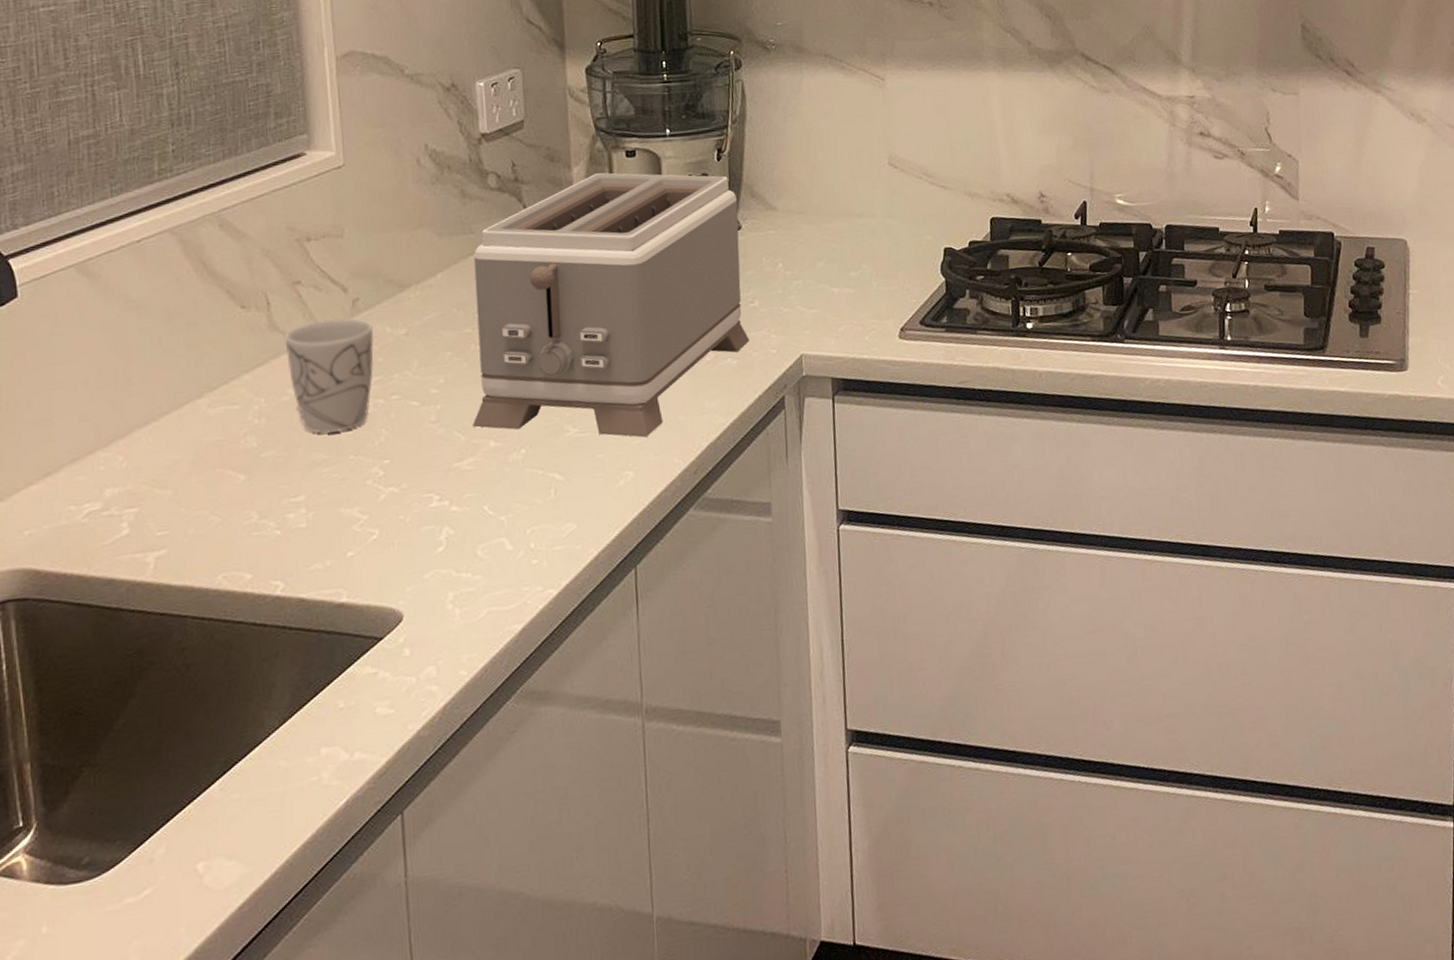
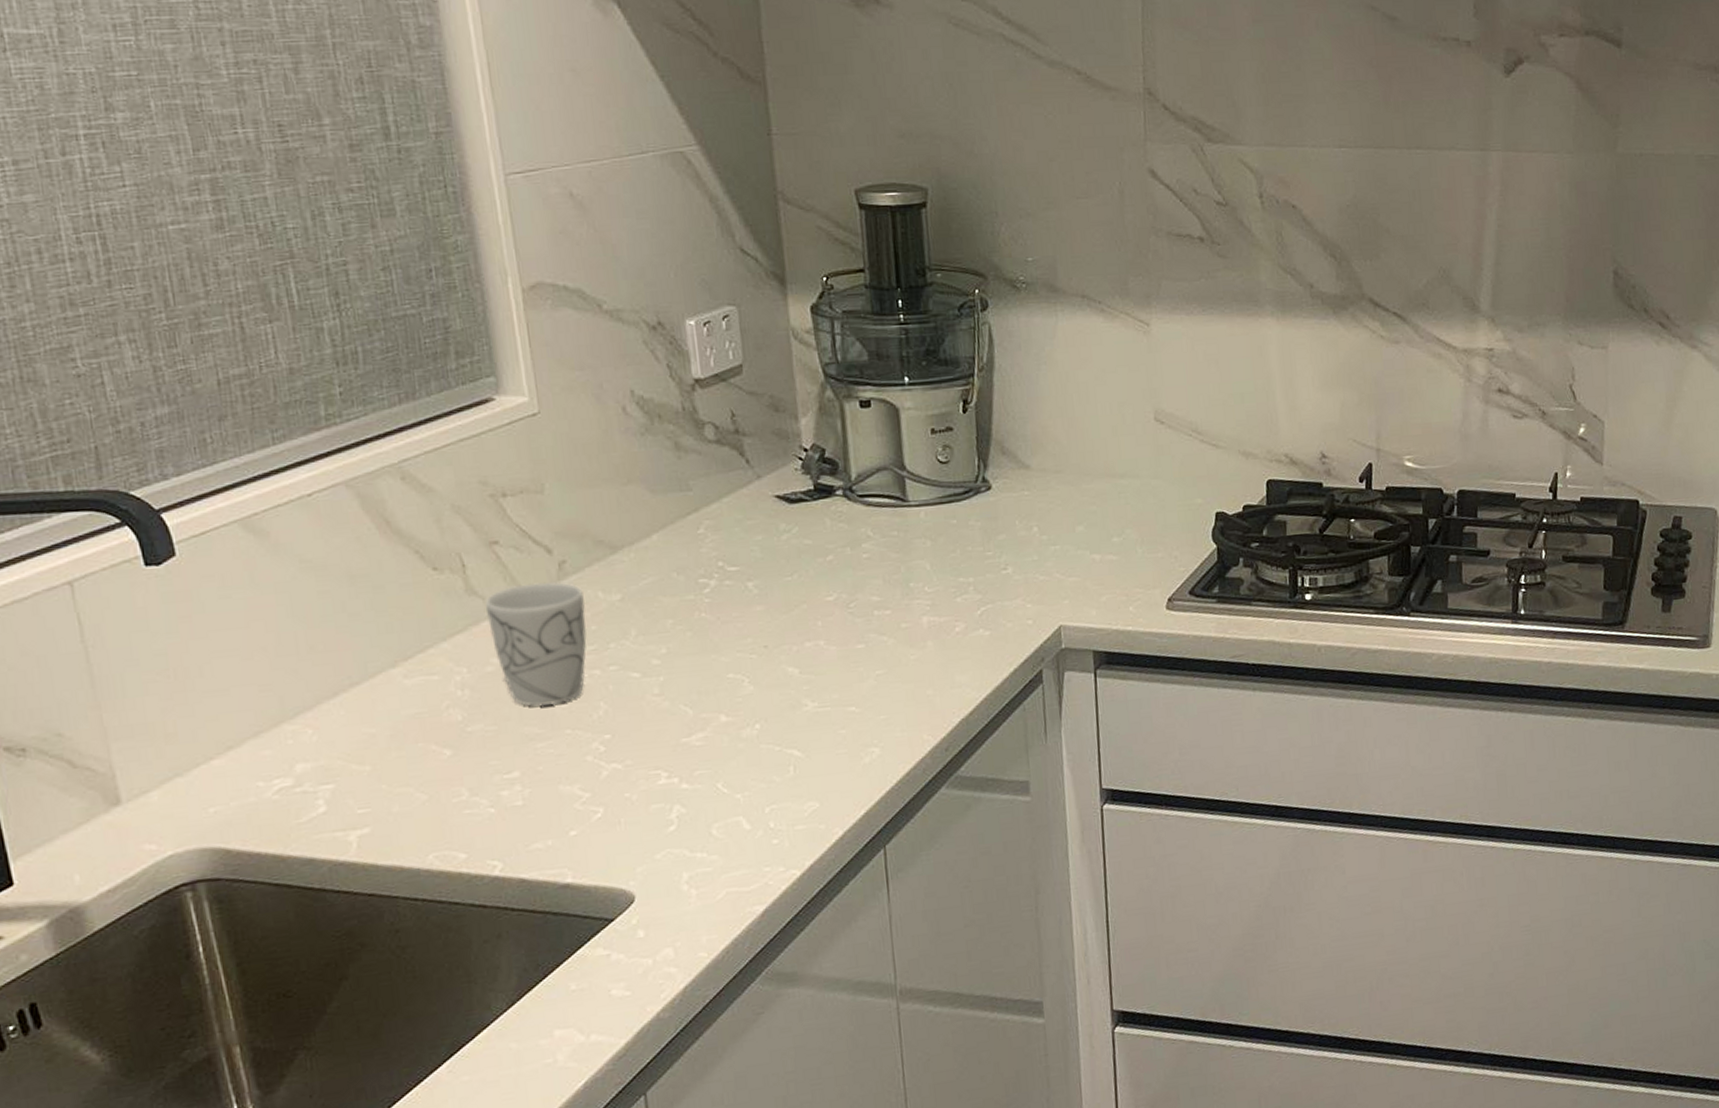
toaster: present [472,172,750,438] -> none [692,425,1003,713]

